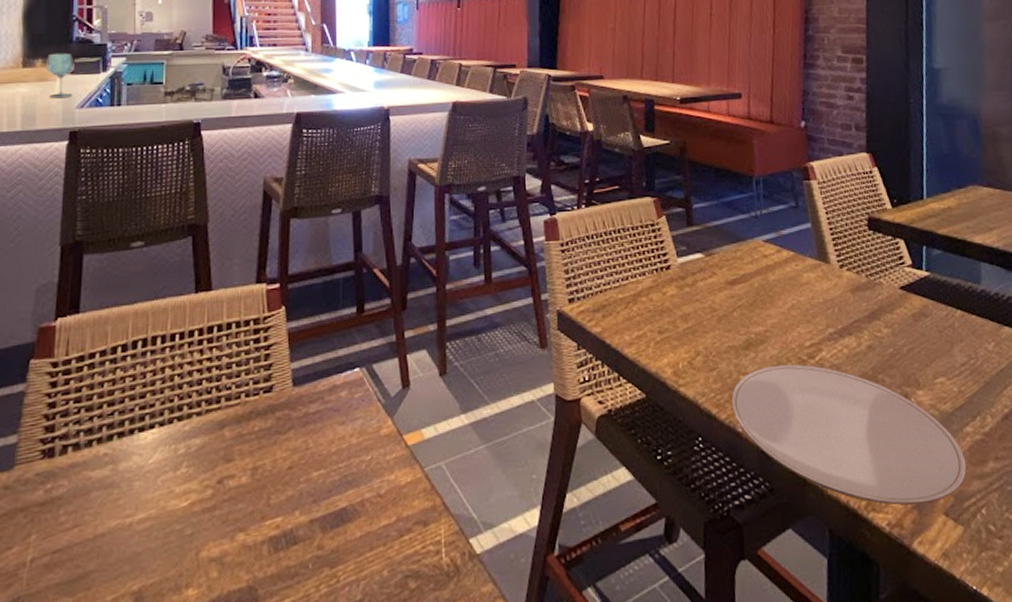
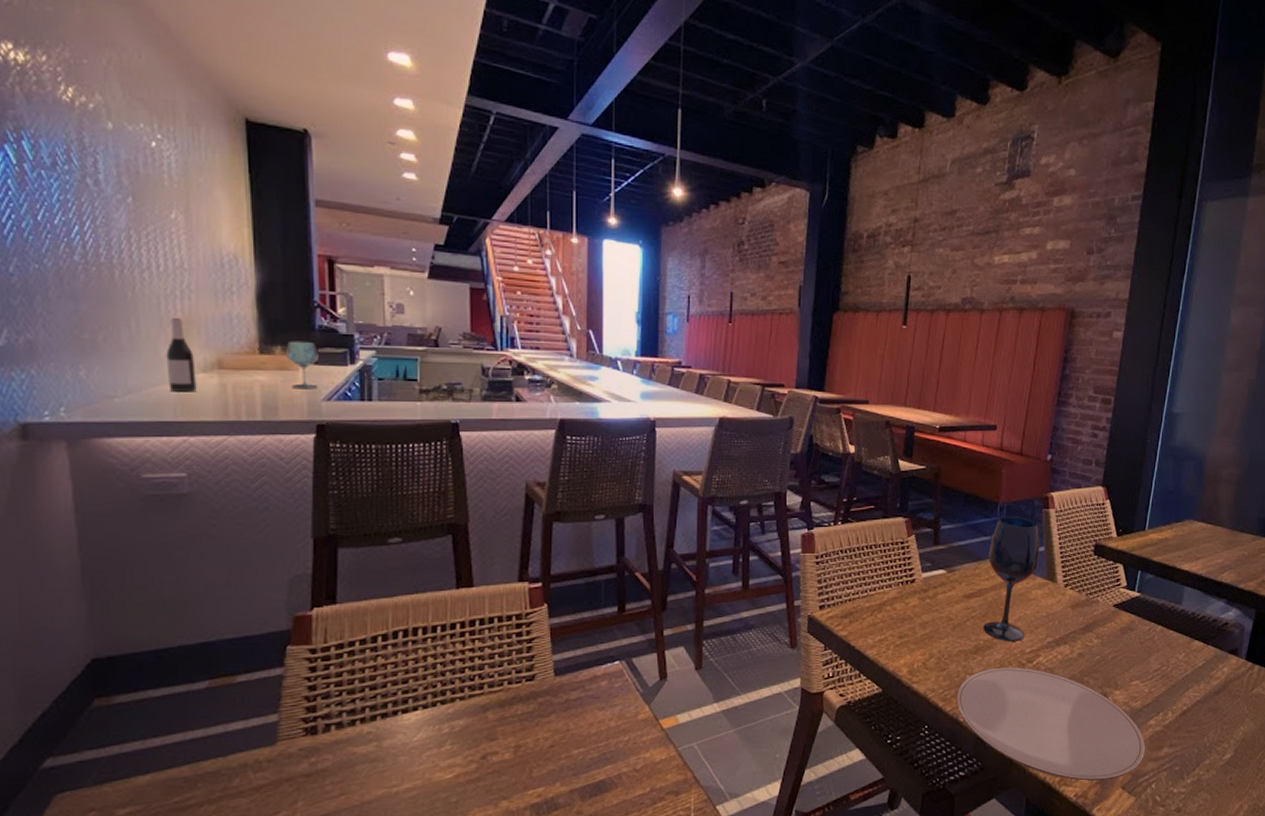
wineglass: none [749,189,807,335] -> present [983,516,1040,642]

